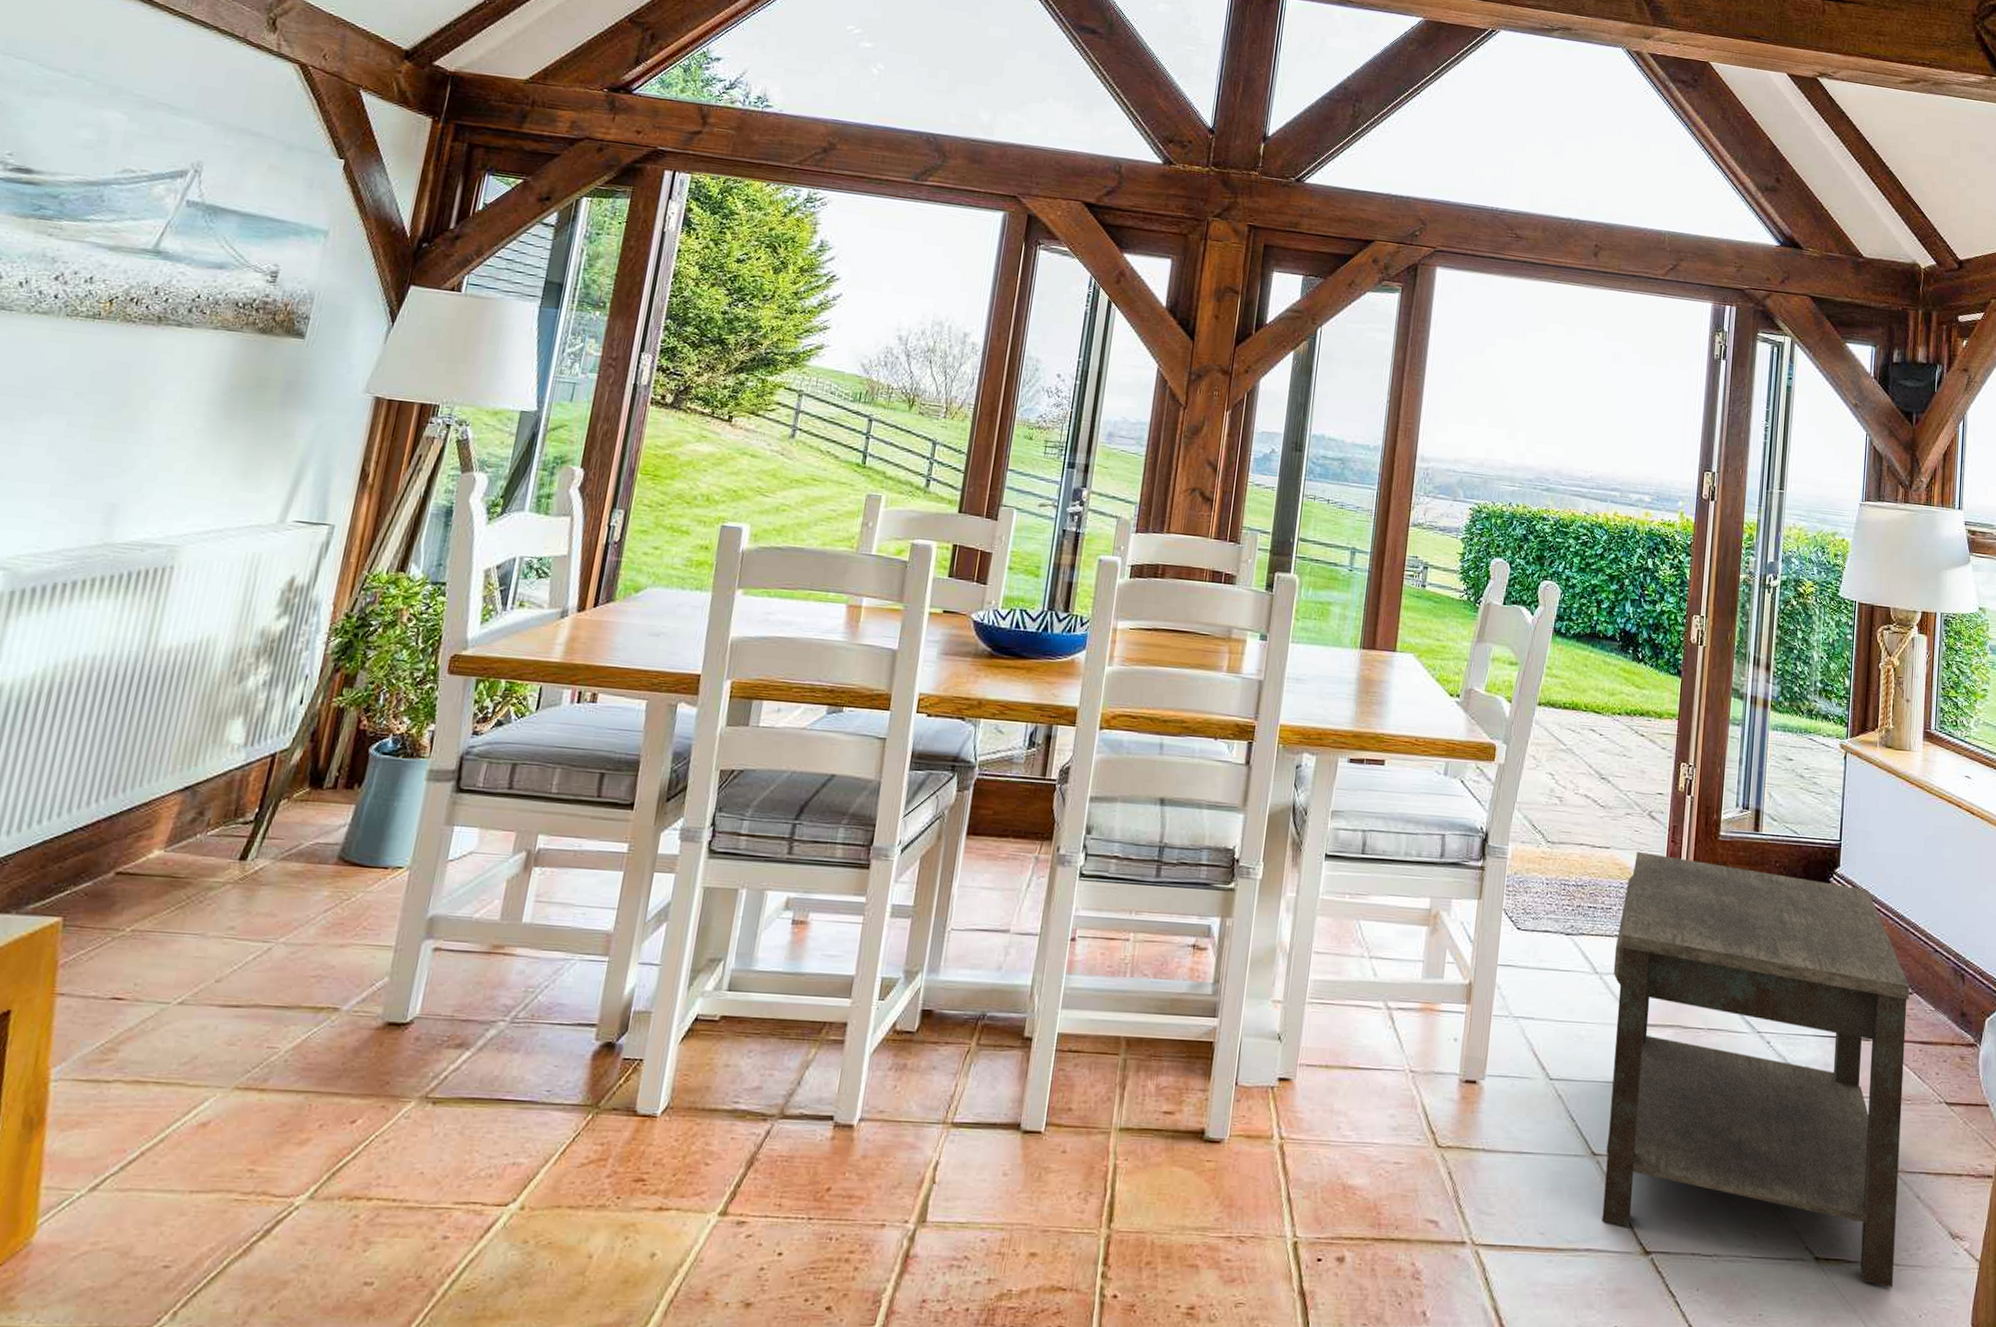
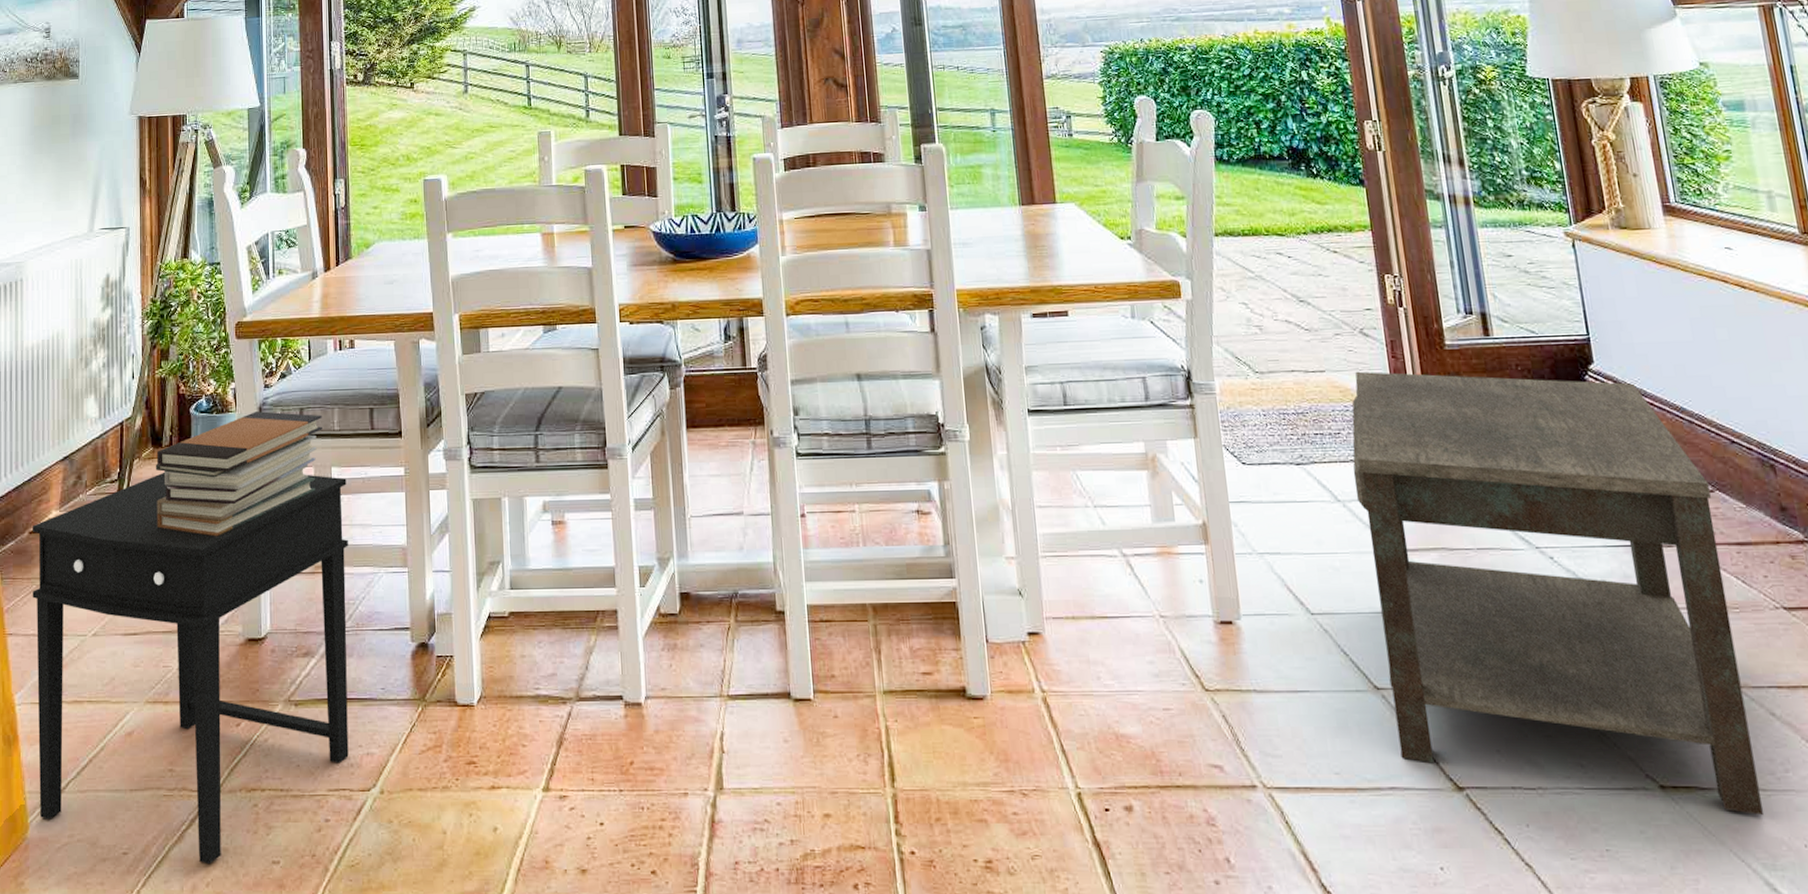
side table: none [55,818,554,1284] -> present [32,471,349,865]
book stack: none [295,760,539,901] -> present [155,411,322,537]

